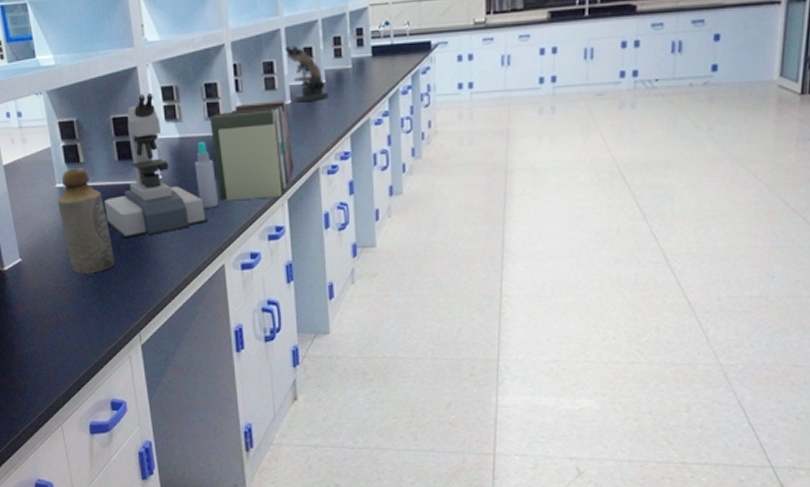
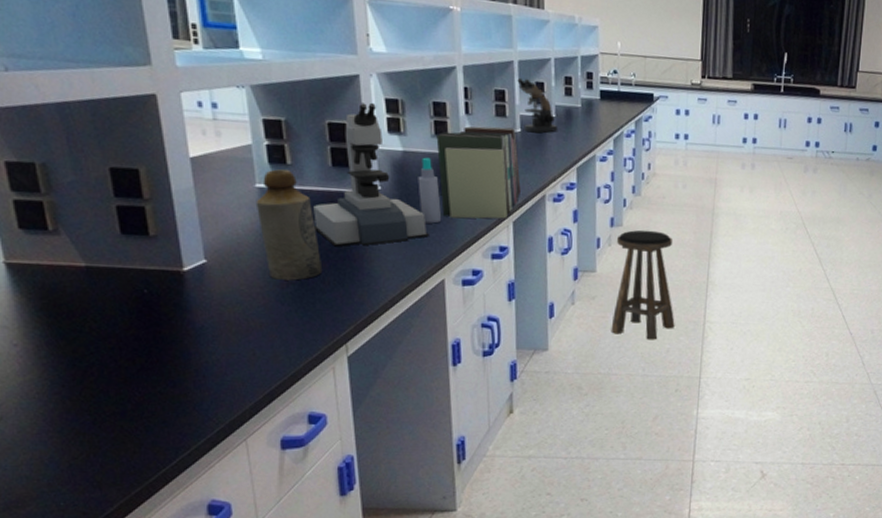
stool: none [395,196,466,319] -> present [611,230,675,340]

